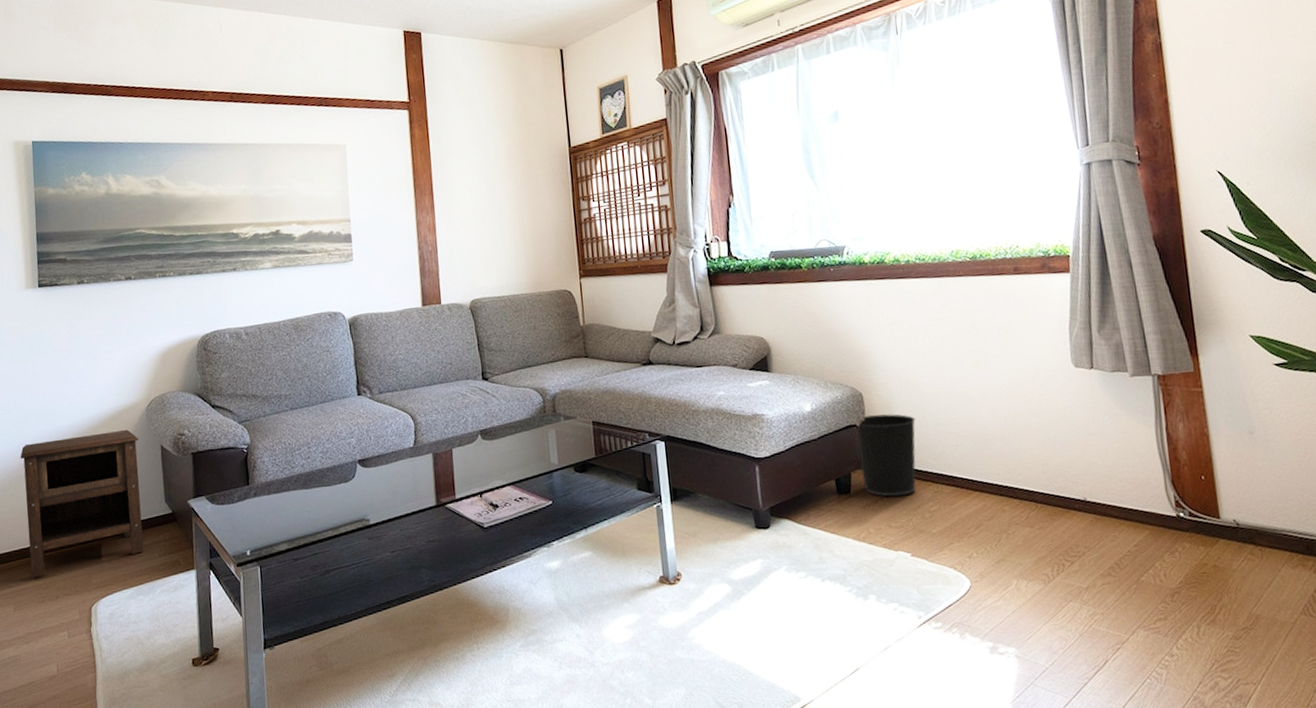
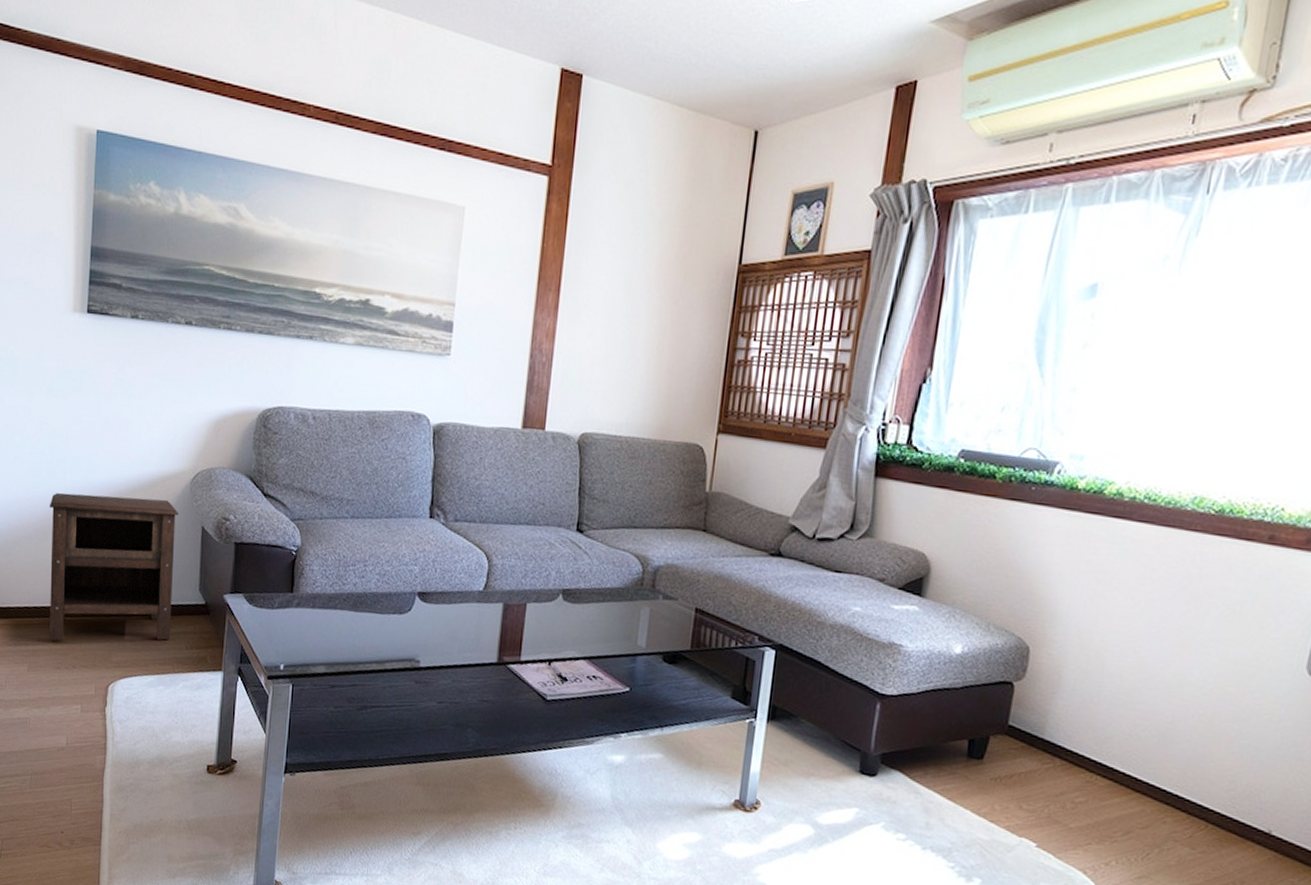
wastebasket: present [856,414,916,497] -> none [1001,675,1088,778]

